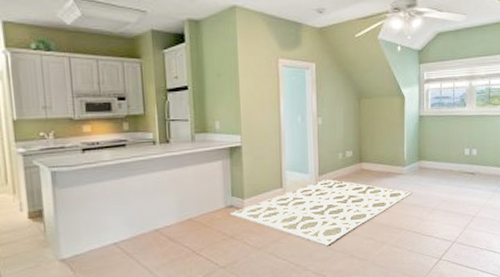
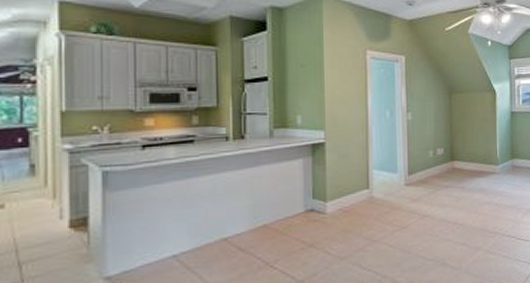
rug: present [231,179,412,246] -> none [311,179,506,254]

